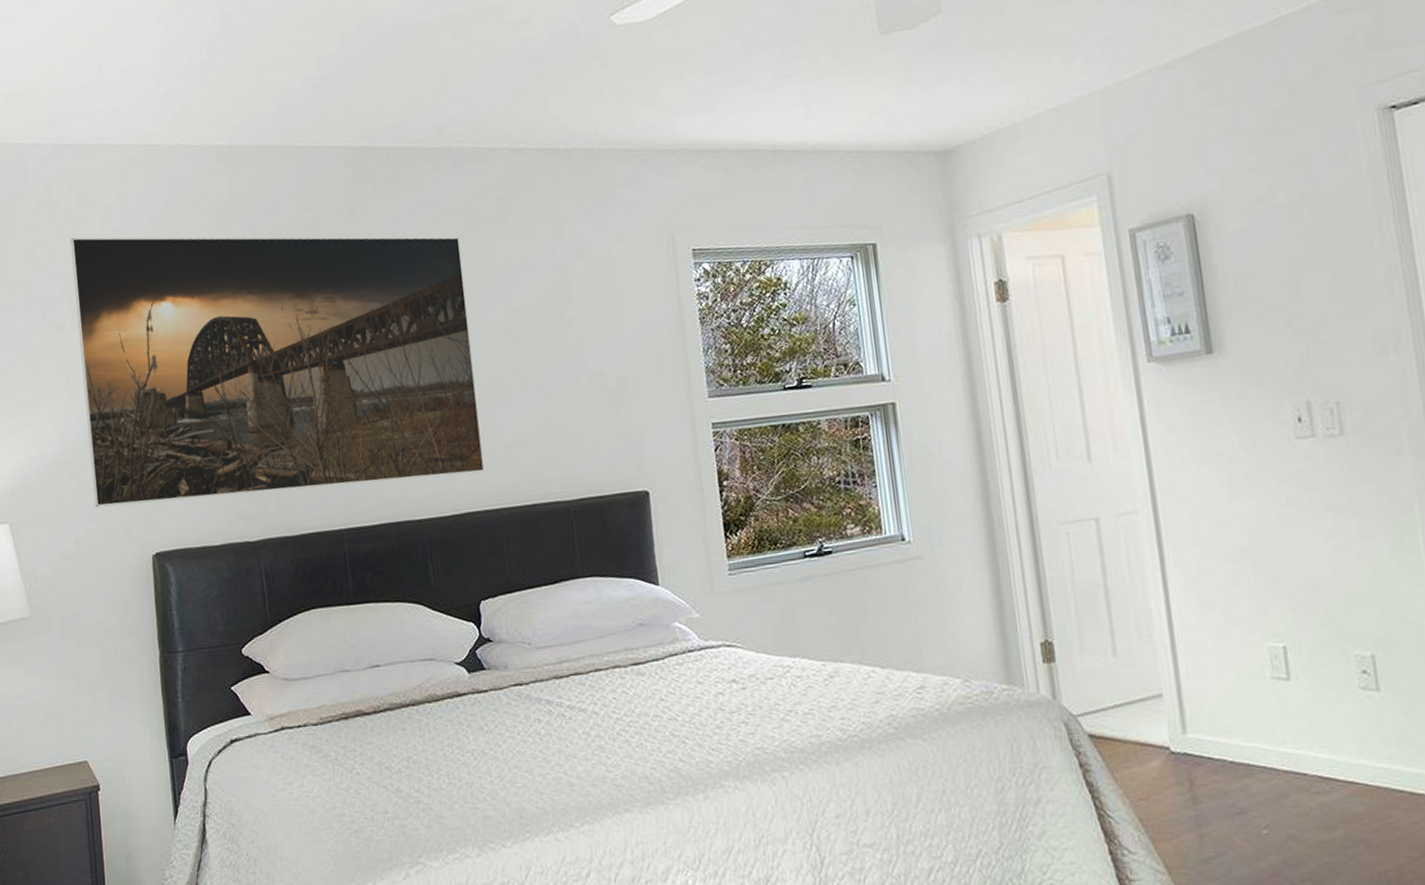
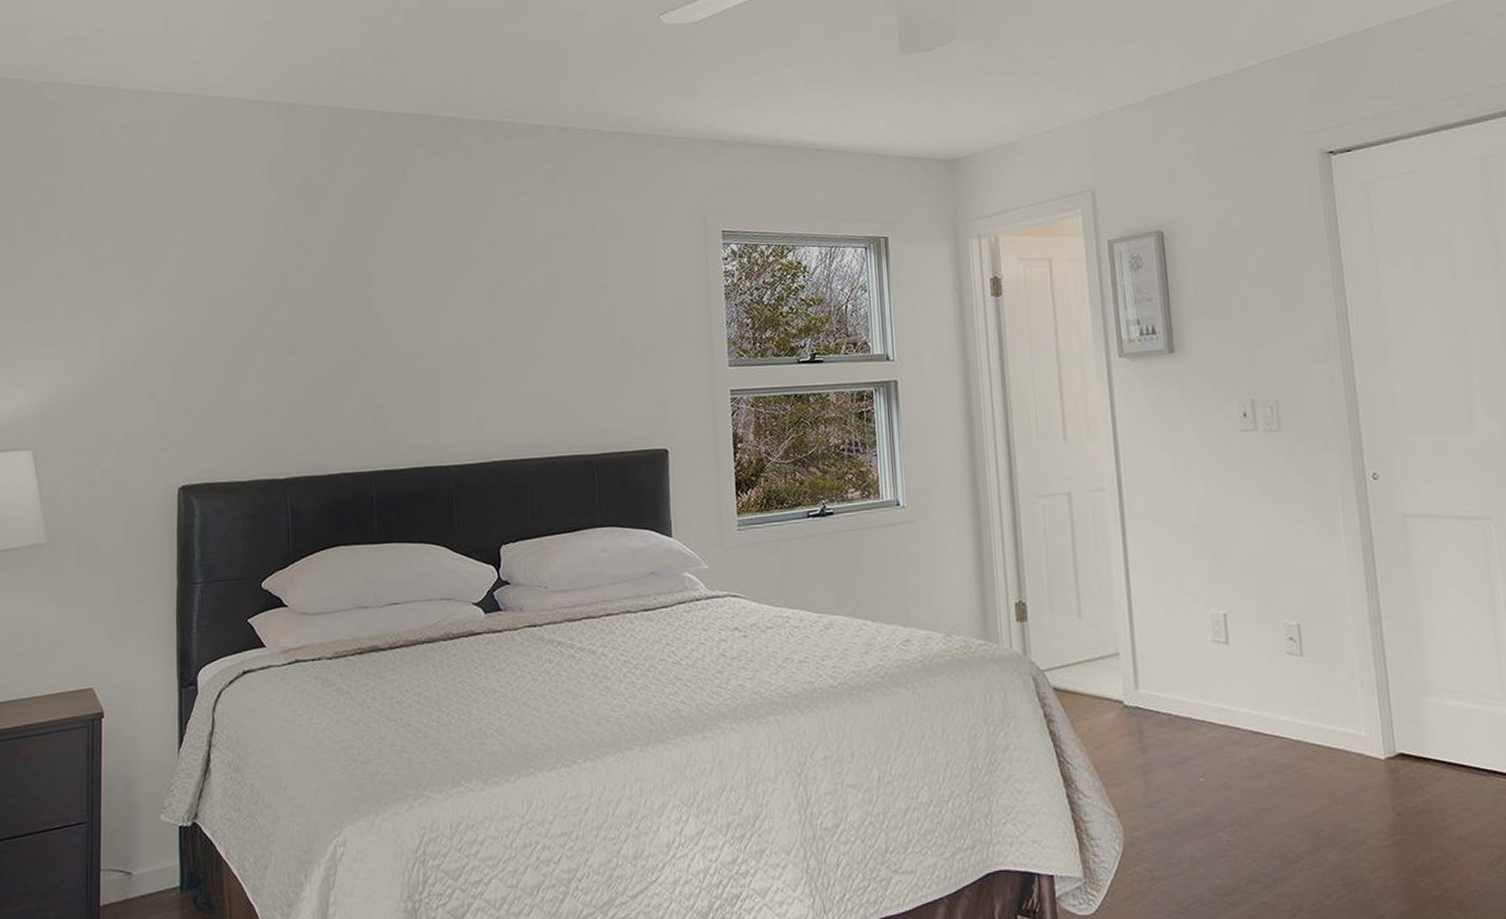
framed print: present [70,236,485,508] -> none [121,177,514,439]

